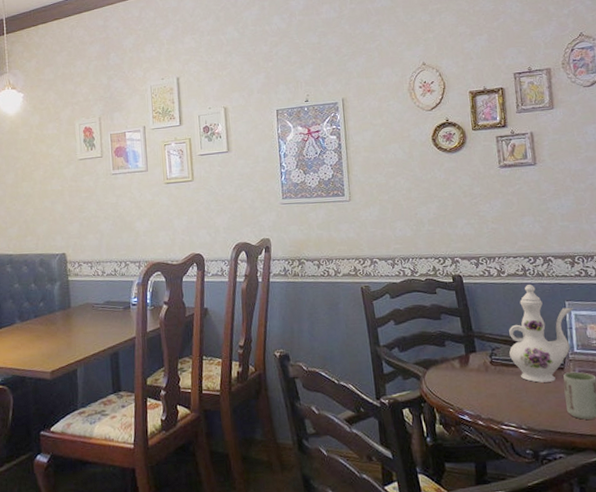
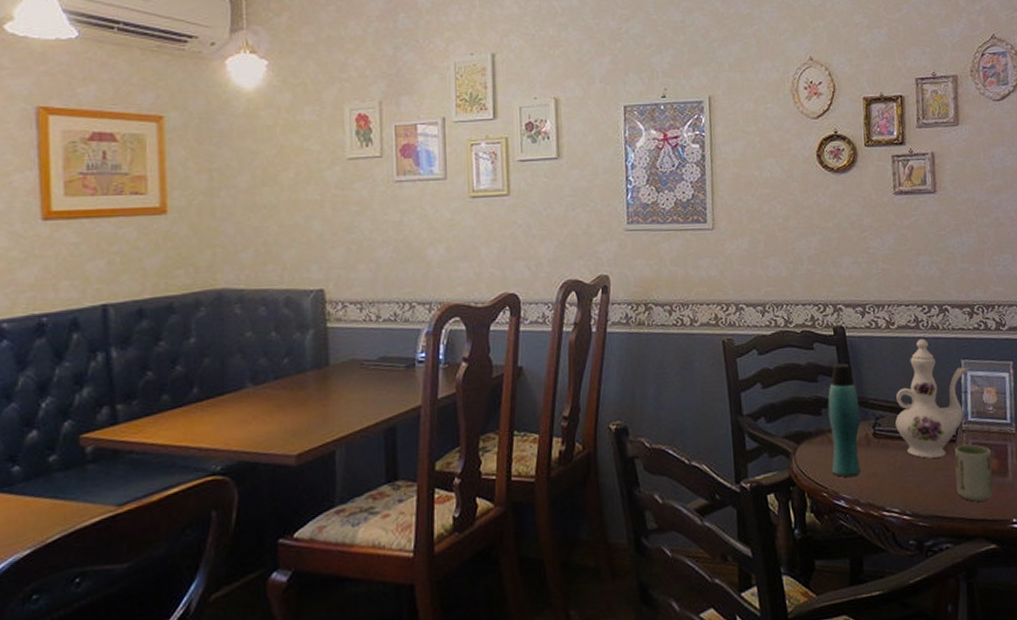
bottle: none [450,305,481,397] -> present [827,363,861,477]

